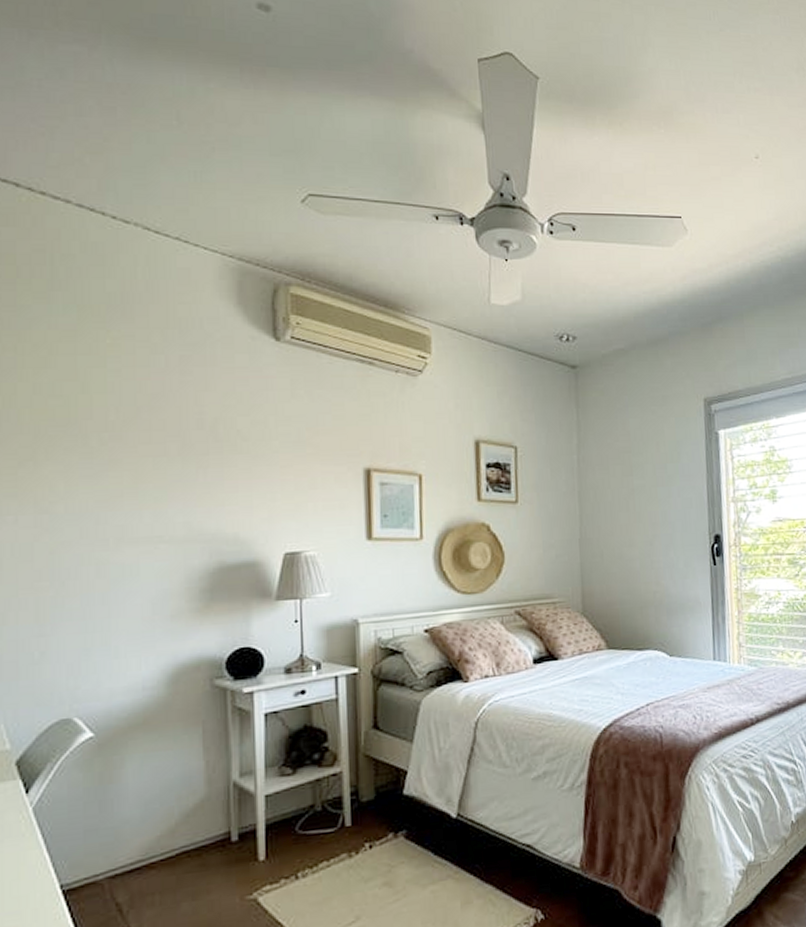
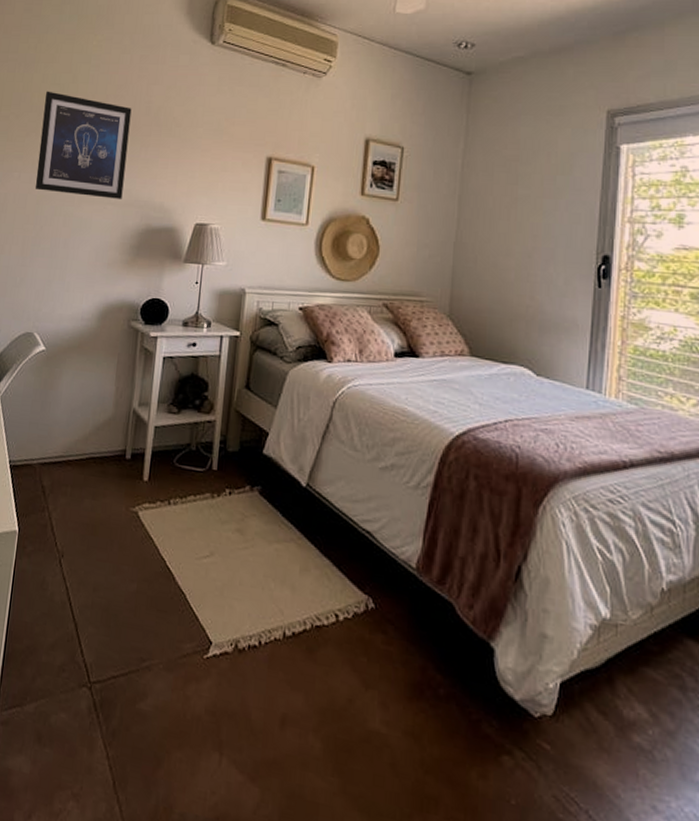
wall art: none [42,405,179,536] -> present [35,91,132,199]

